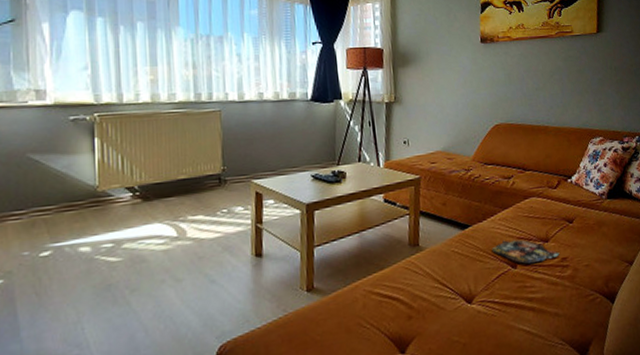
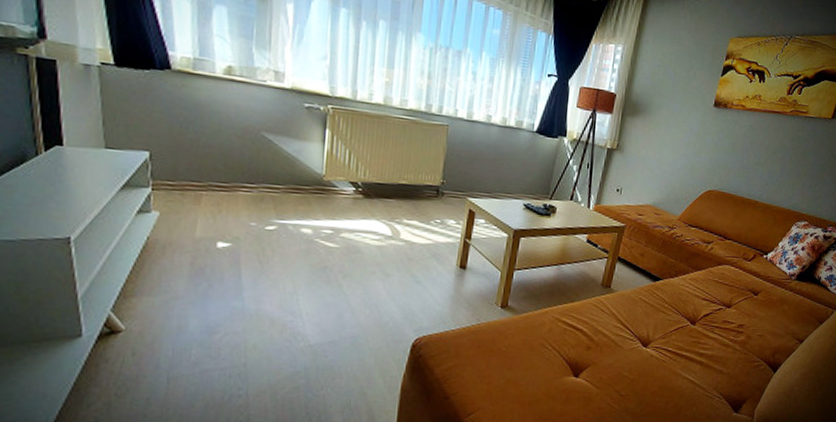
magazine: present [491,239,560,264] -> none [676,298,738,325]

